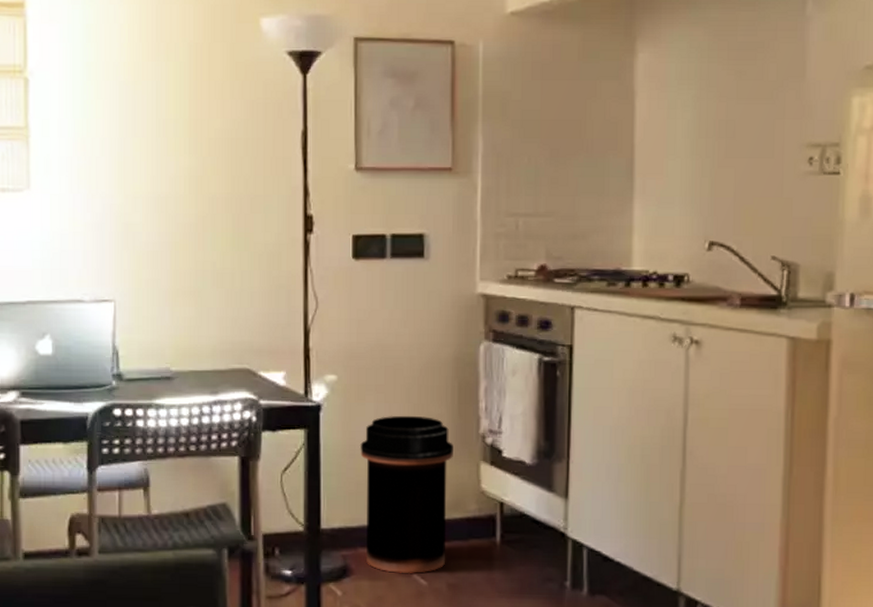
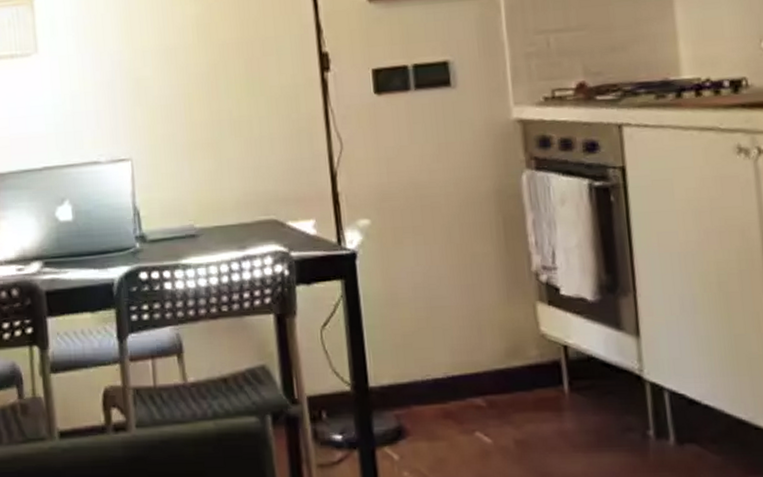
trash can: present [360,415,453,573] -> none [403,256,510,431]

